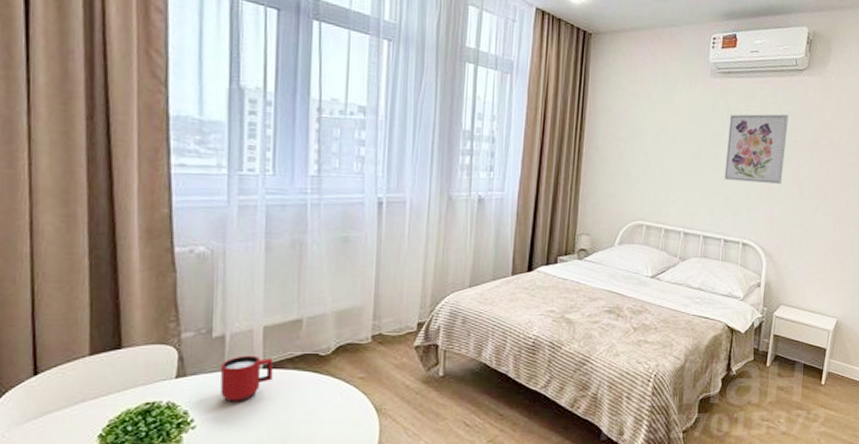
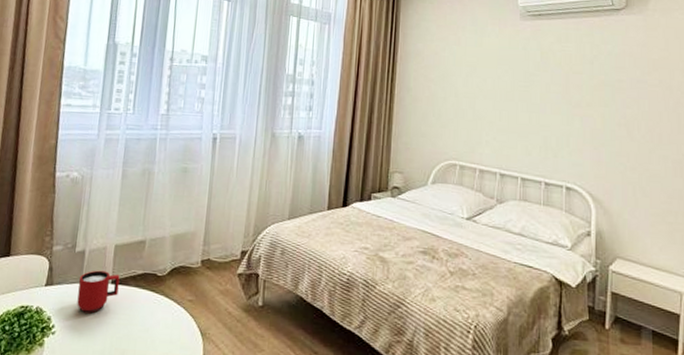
wall art: present [724,114,789,184] -> none [541,53,608,125]

